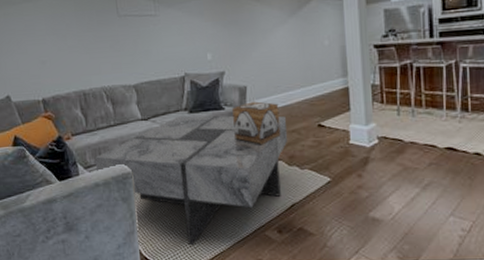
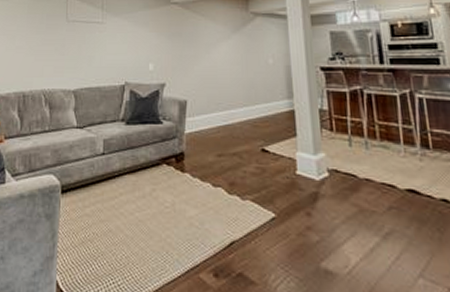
coffee table: present [94,115,288,245] -> none [23,126,229,281]
decorative box: present [232,101,281,146] -> none [171,117,221,167]

